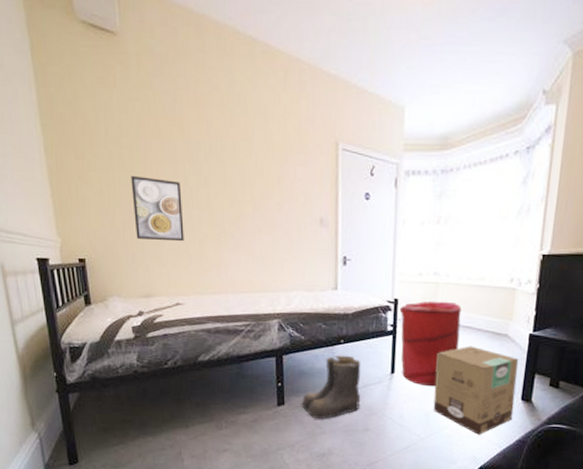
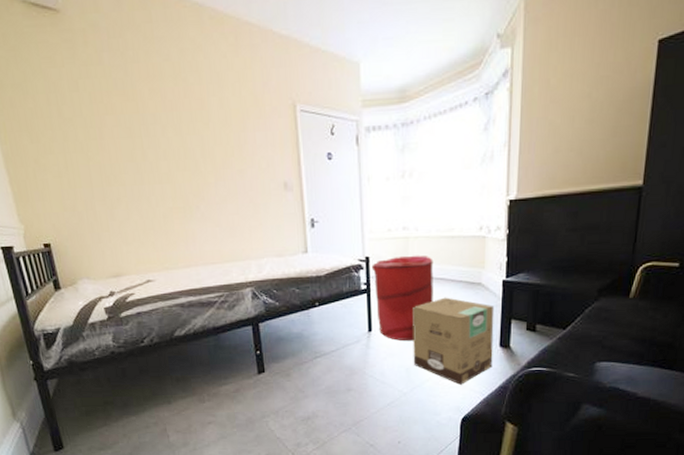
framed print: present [131,175,184,242] -> none [88,154,149,219]
boots: present [301,355,361,420] -> none [281,317,341,384]

